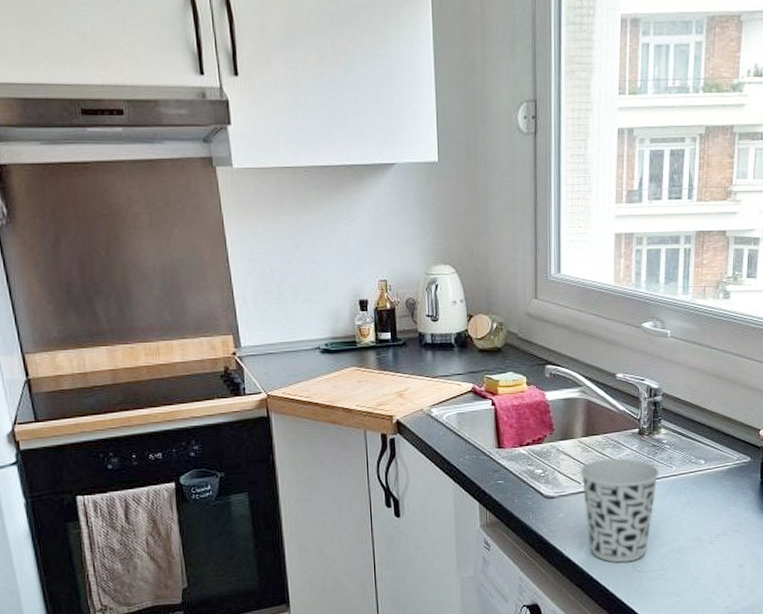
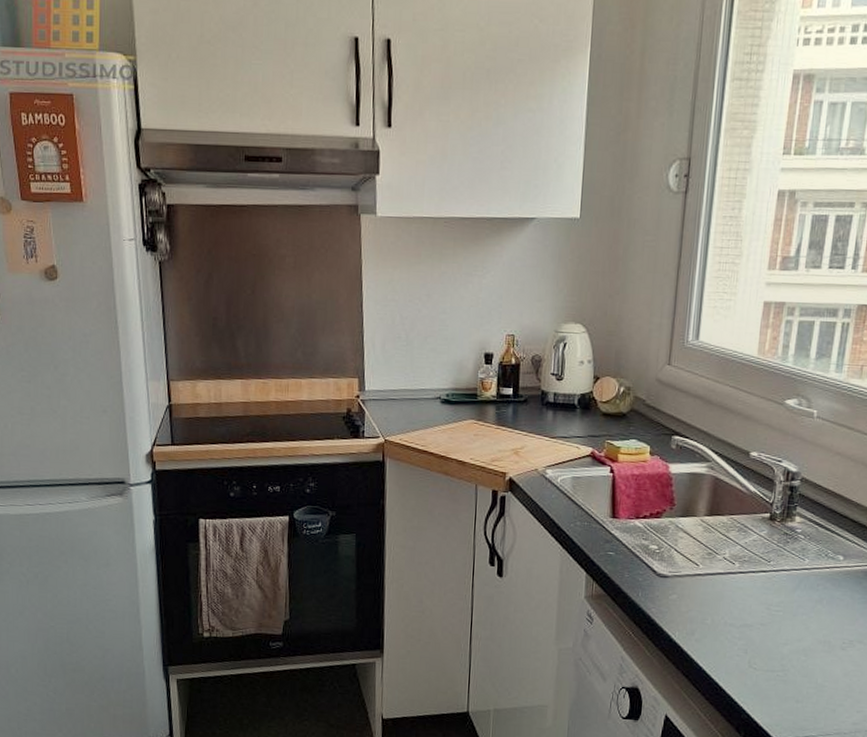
cup: present [580,457,660,563] -> none [699,541,790,658]

